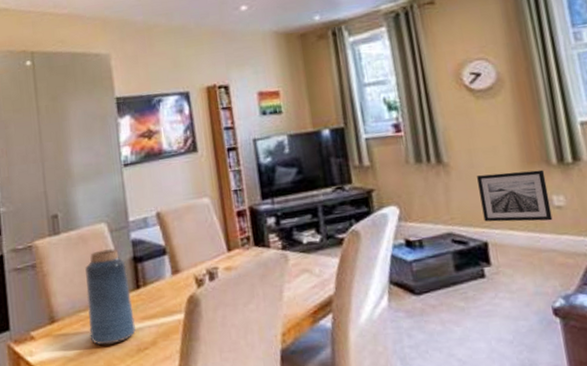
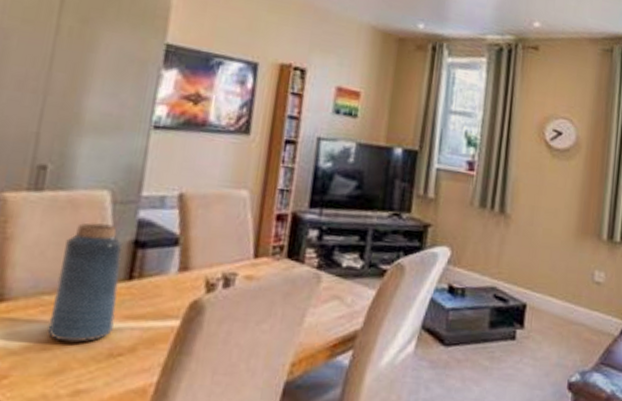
wall art: present [477,169,553,222] -> none [529,235,594,295]

